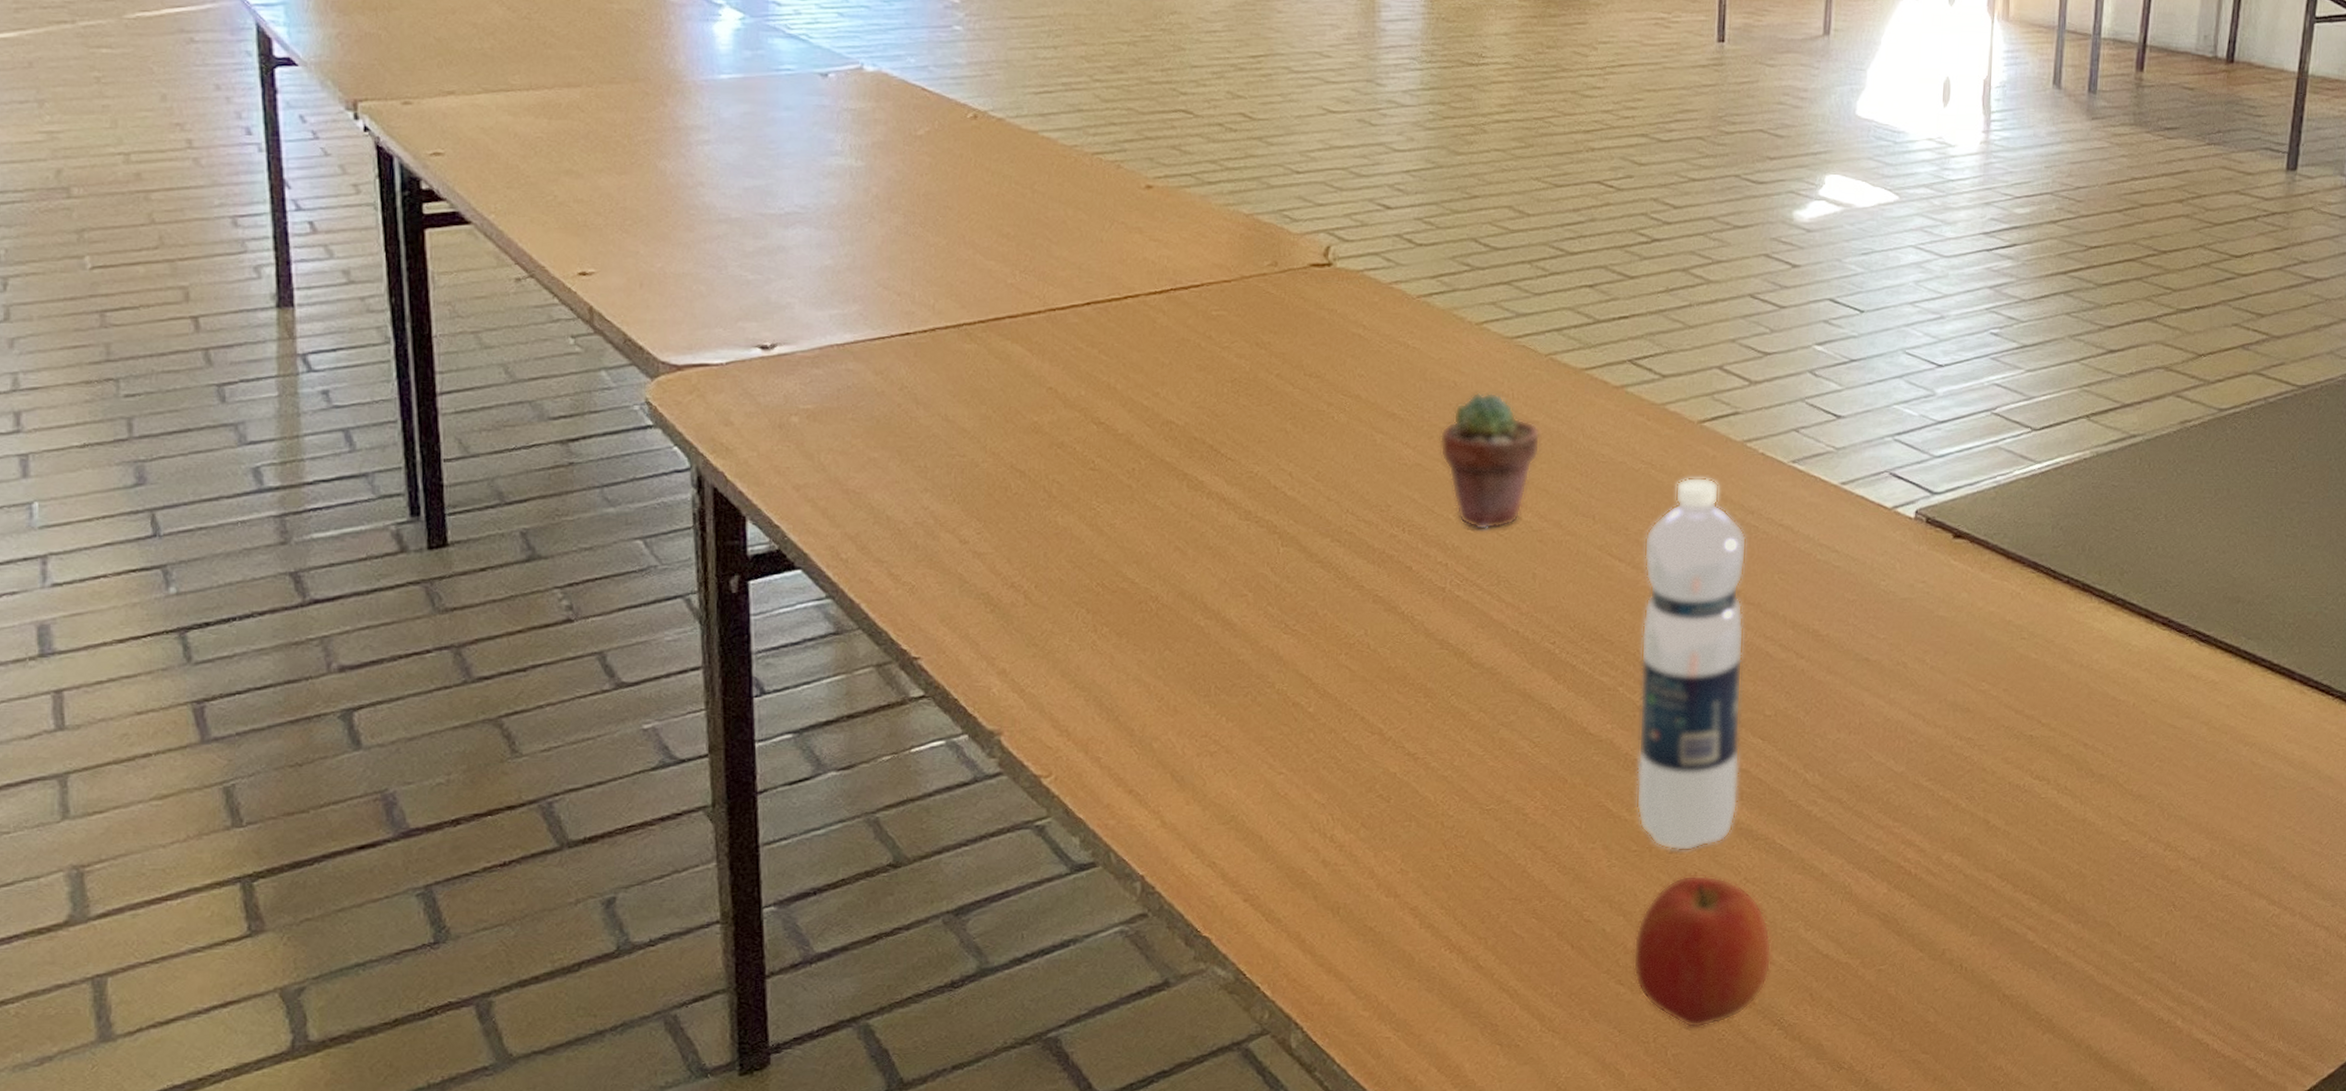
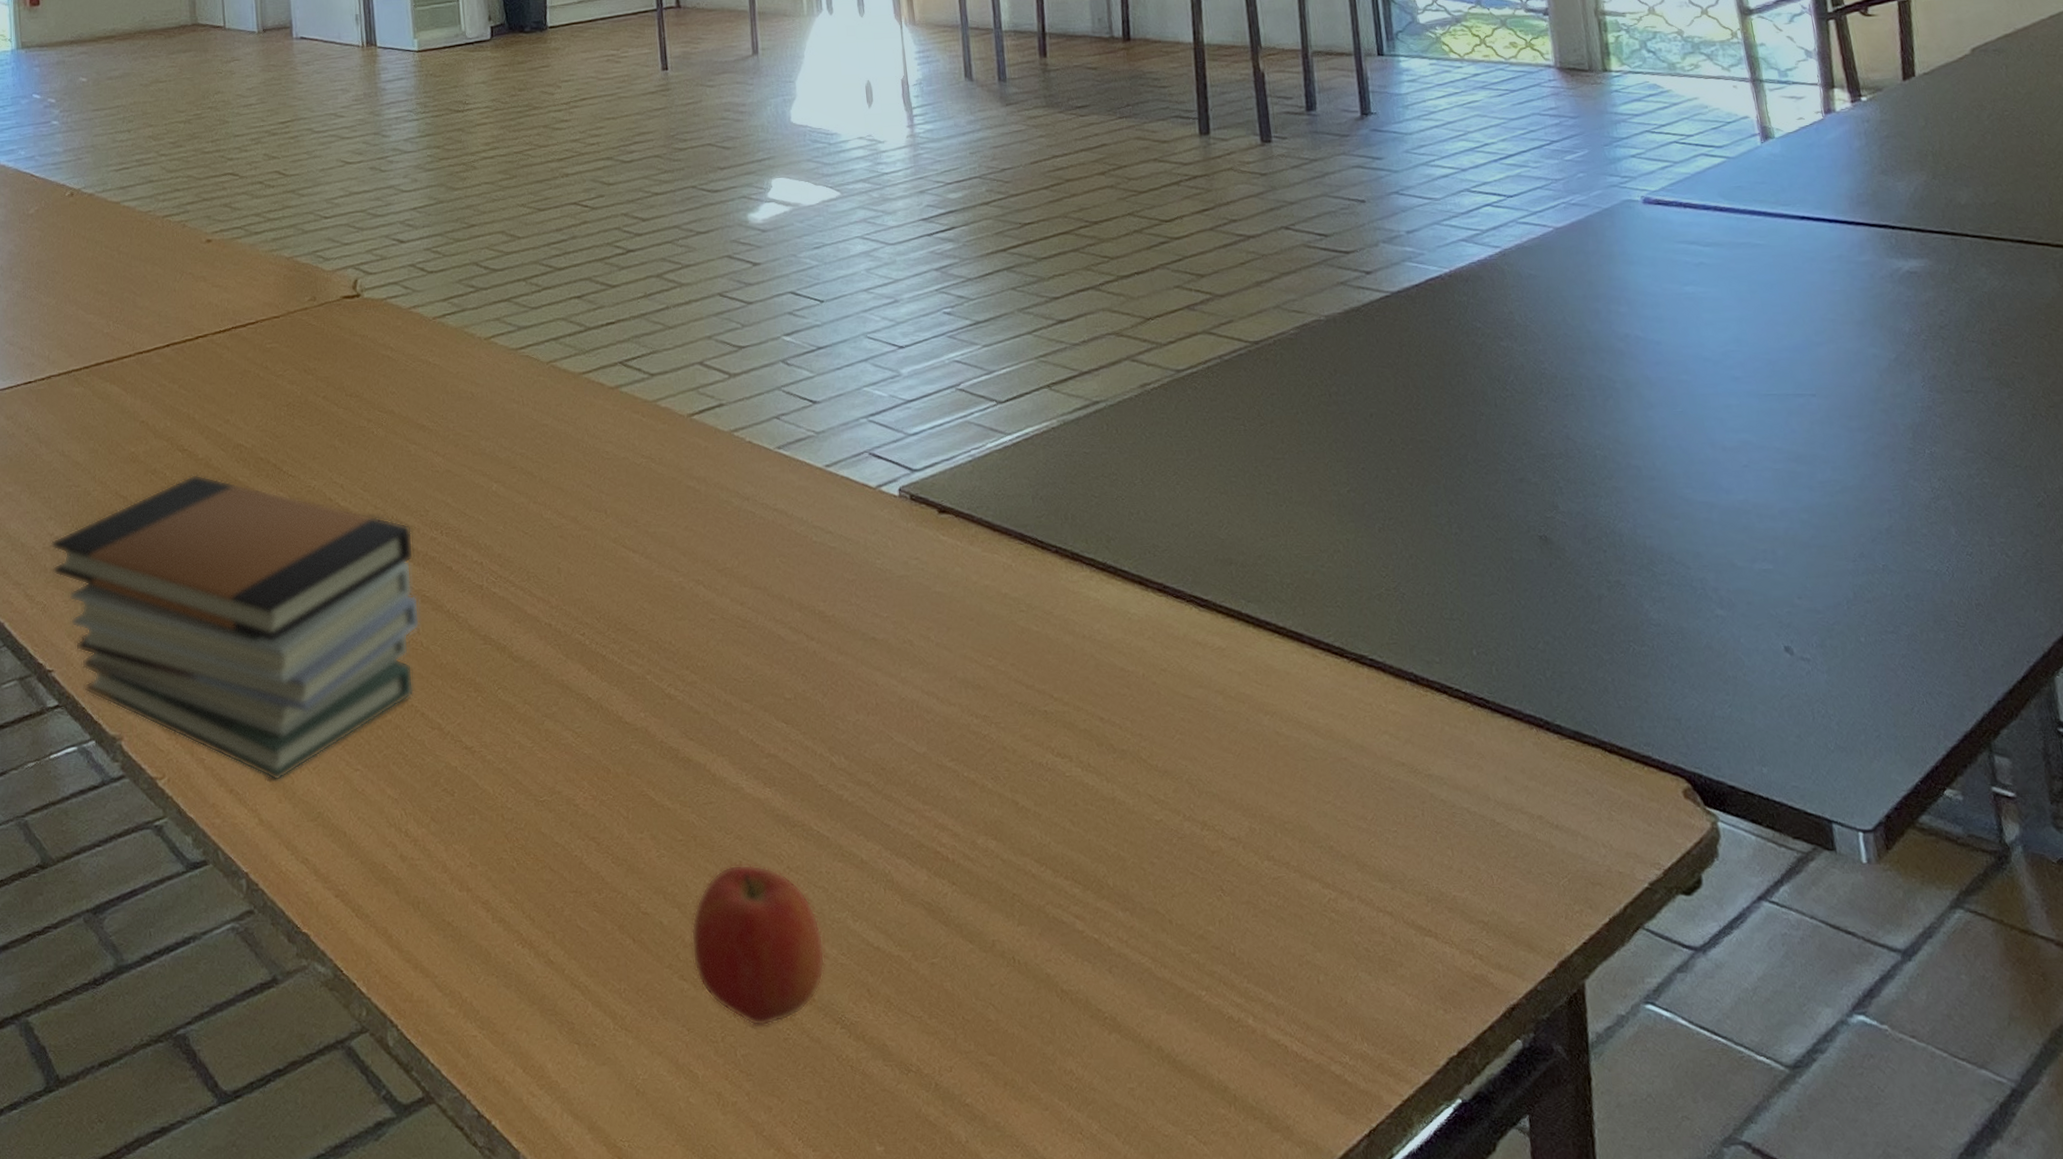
book stack: none [924,450,1370,783] -> present [50,474,420,781]
potted succulent: present [1439,392,1541,530] -> none [464,400,552,529]
water bottle: present [1636,477,1747,851] -> none [653,467,772,840]

